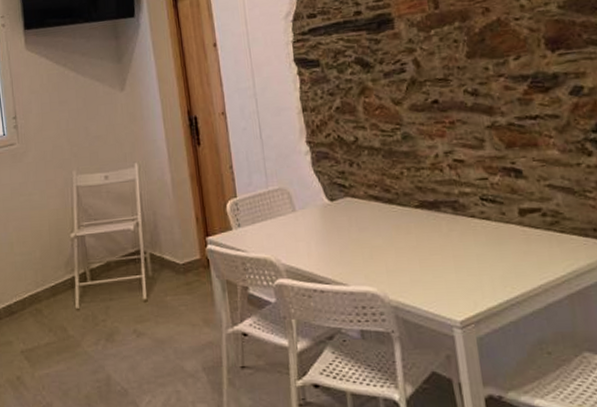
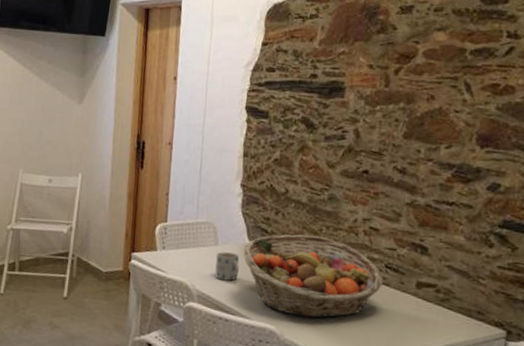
mug: none [297,216,325,249] -> present [214,252,240,281]
fruit basket: none [323,180,483,272] -> present [243,234,383,318]

